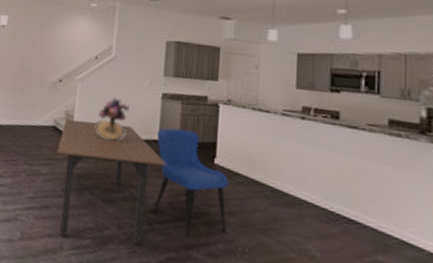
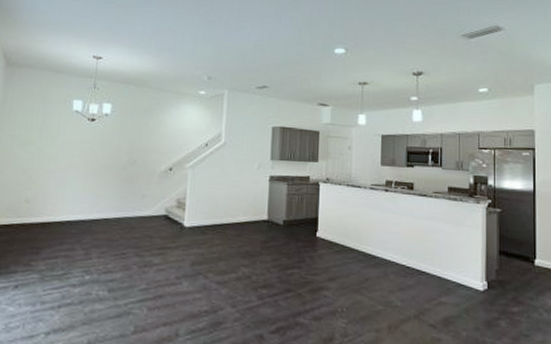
dining table: present [56,119,167,246] -> none [169,207,275,323]
bouquet: present [95,97,130,143] -> none [207,182,240,226]
dining chair: present [152,128,230,238] -> none [263,208,330,306]

